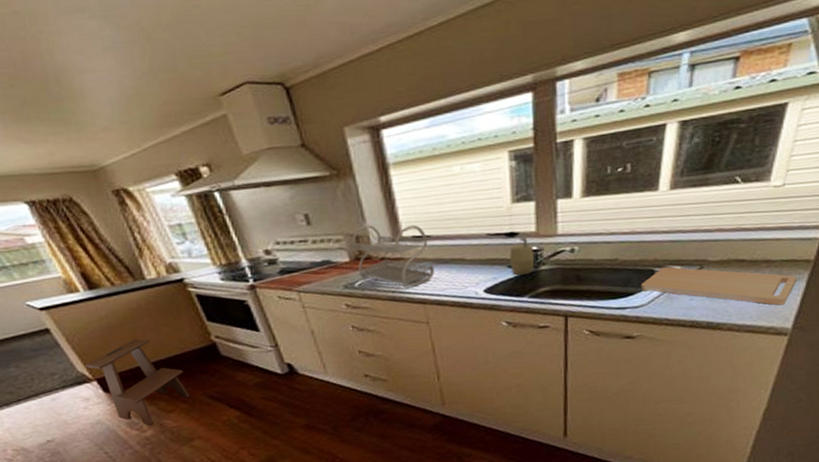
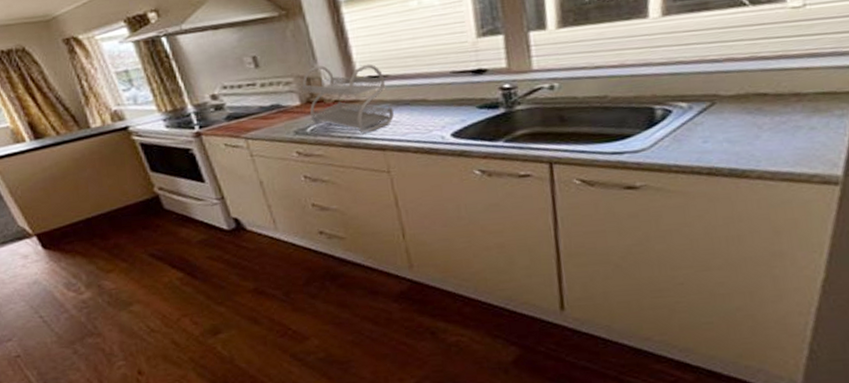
step stool: present [85,338,191,426] -> none [26,190,131,287]
soap dispenser: present [509,237,535,275] -> none [478,74,508,117]
cutting board: present [641,267,797,306] -> none [639,103,841,148]

